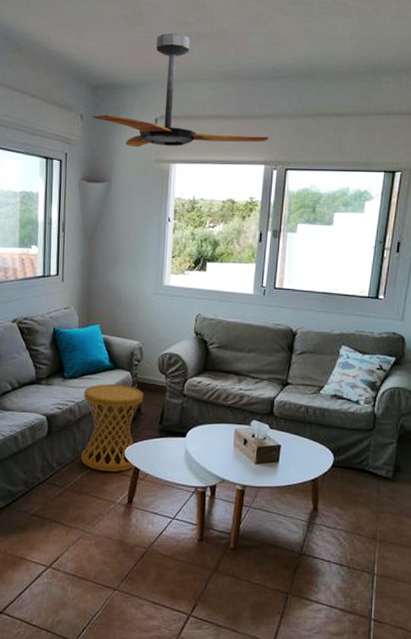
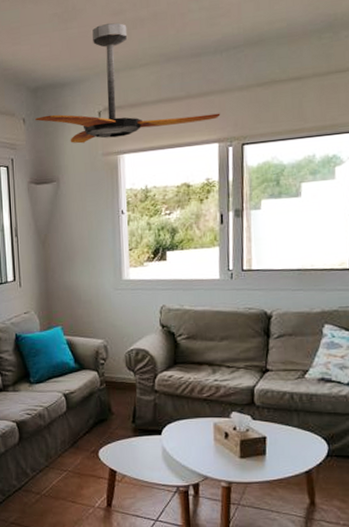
side table: present [81,384,144,473] -> none [52,385,114,476]

